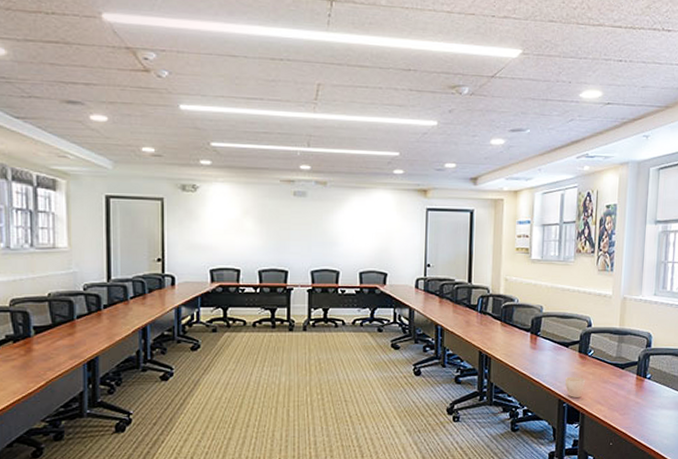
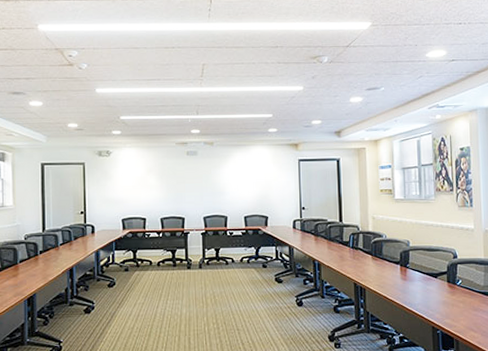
cup: present [565,376,586,398] -> none [437,305,457,325]

